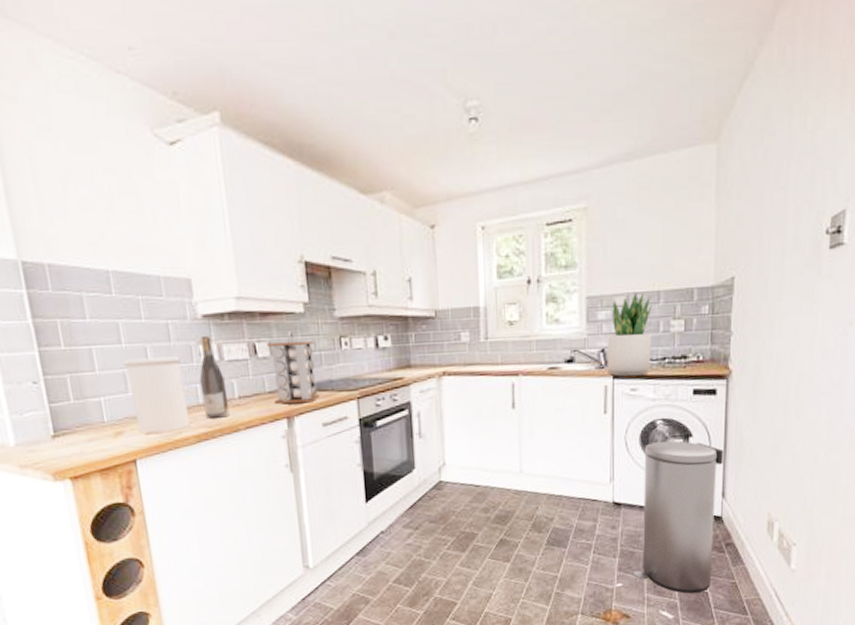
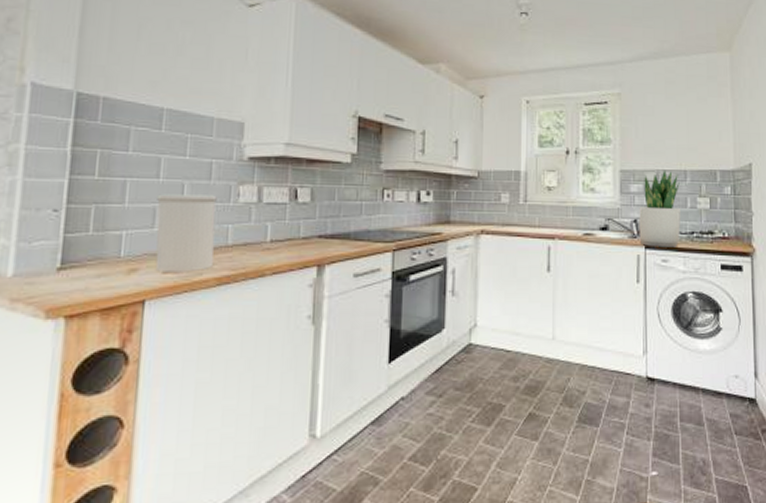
wine bottle: present [199,335,230,419] -> none [230,176,260,261]
spice rack: present [267,331,321,405] -> none [306,179,357,252]
pedal bin: present [633,440,724,594] -> none [668,314,753,487]

